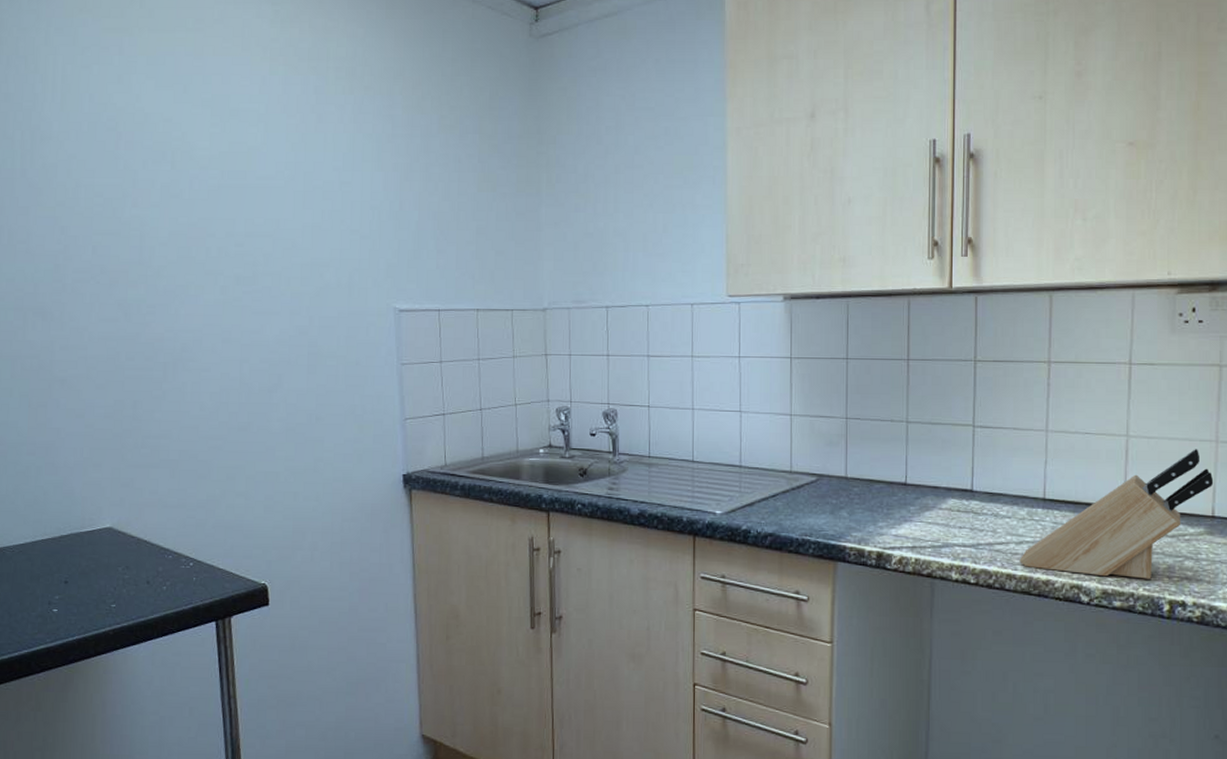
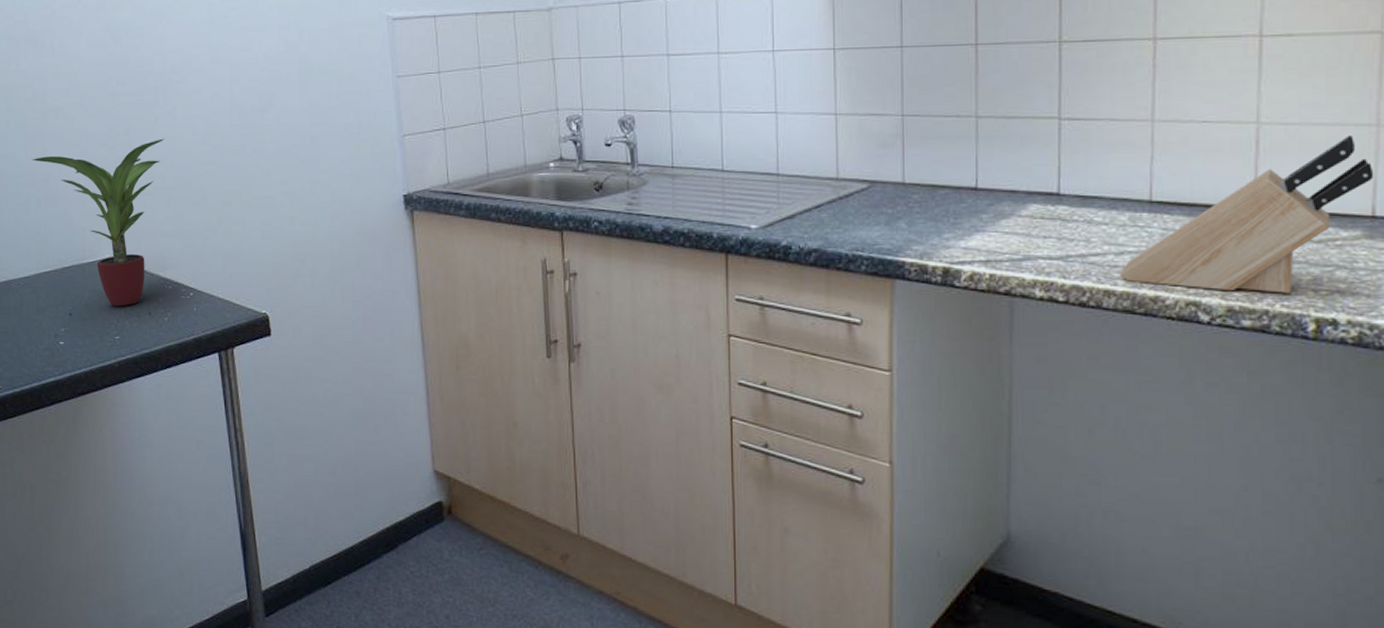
potted plant: none [34,413,172,576] -> present [32,138,165,307]

